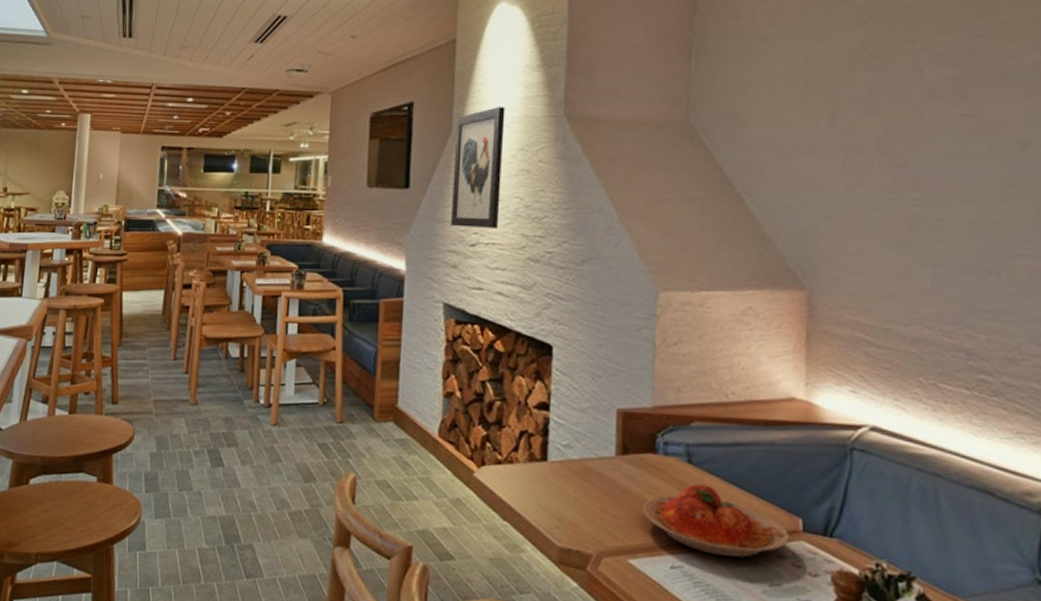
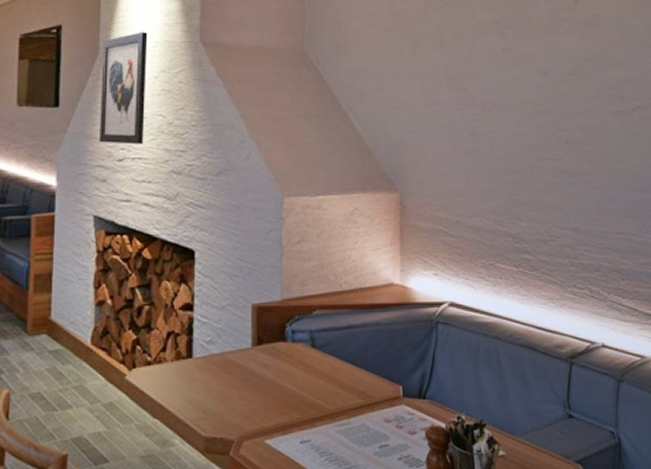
plate: present [642,483,790,558] -> none [275,365,393,426]

